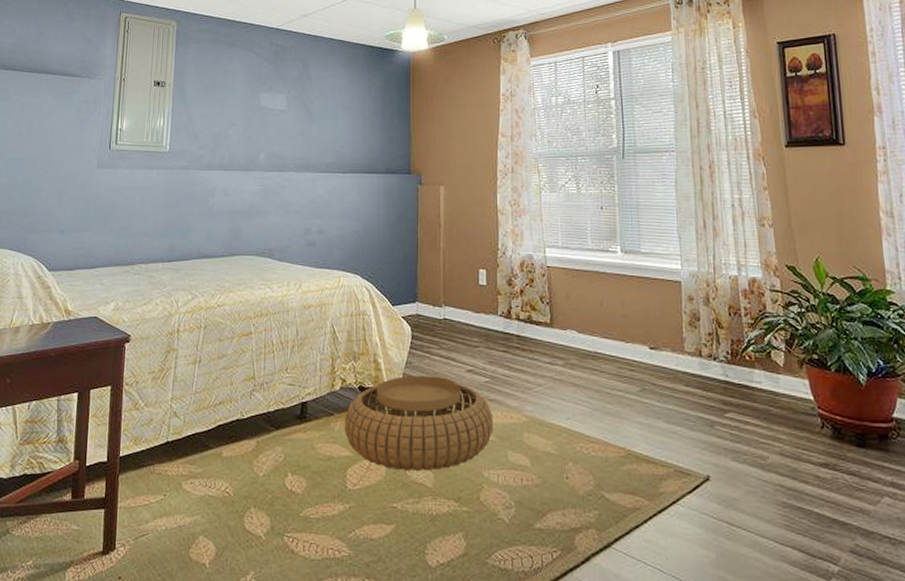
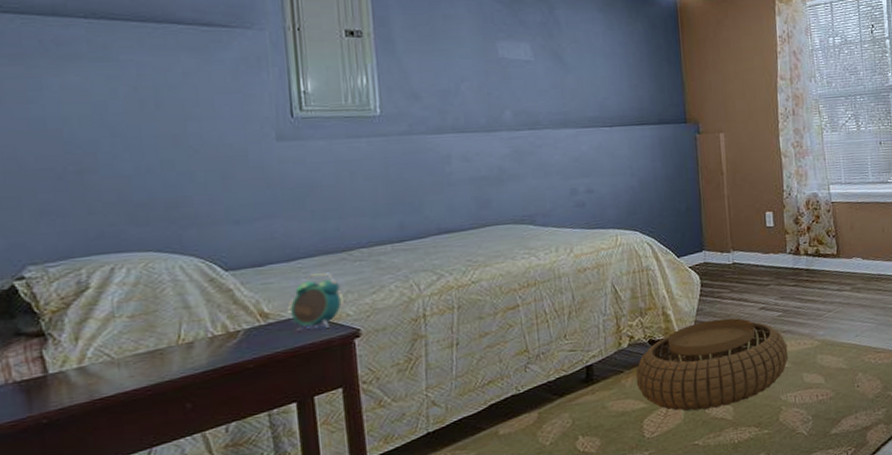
alarm clock: none [85,282,122,331] -> present [289,272,342,331]

